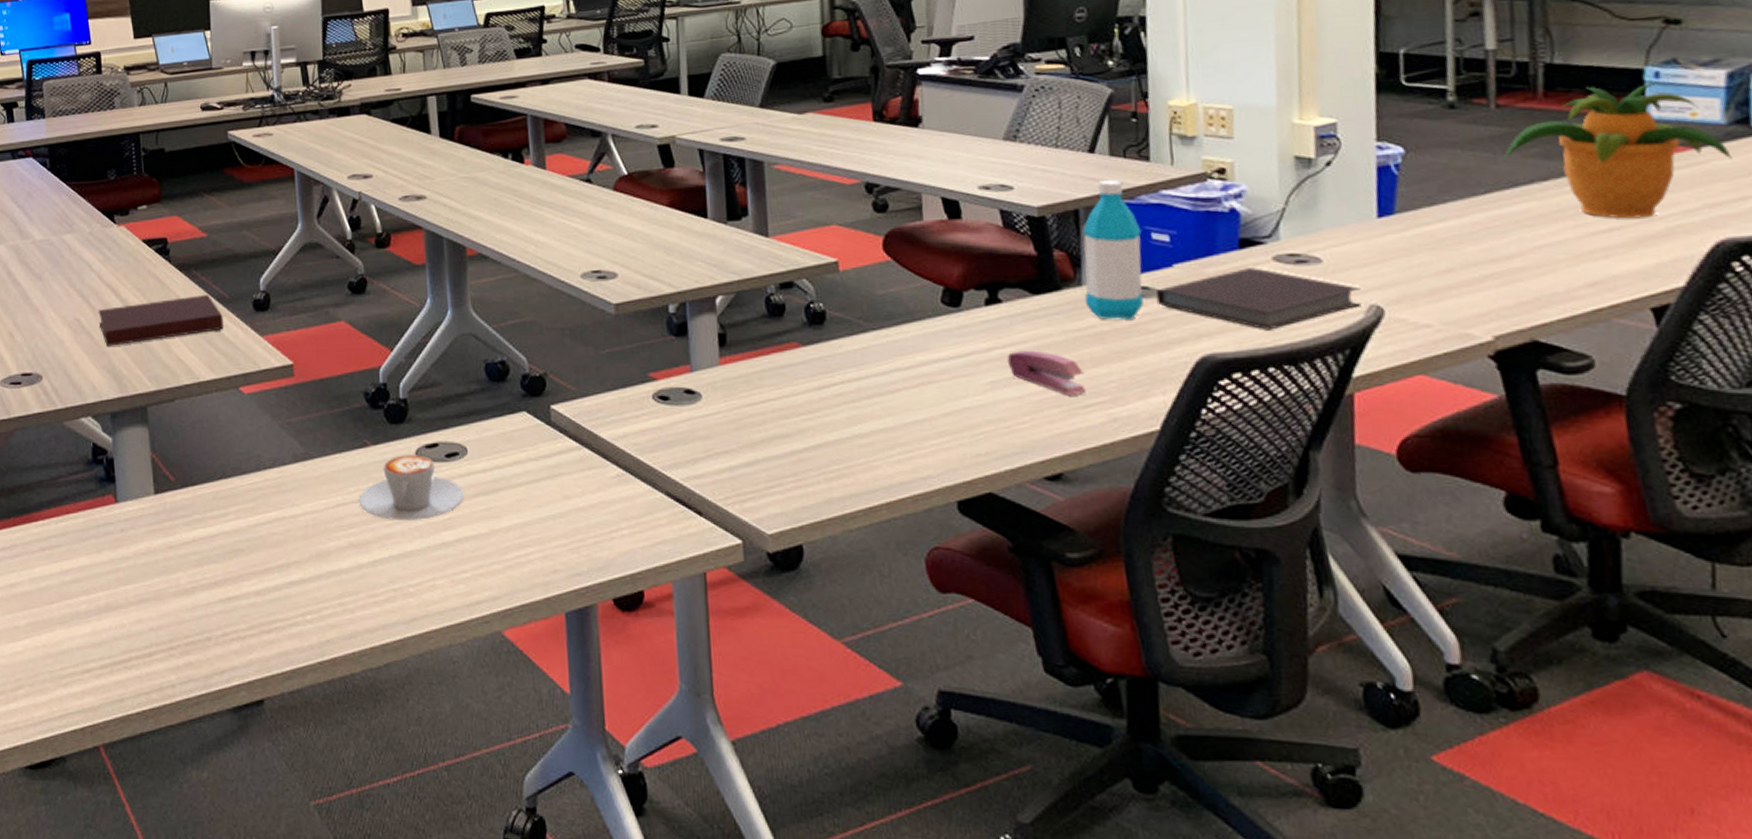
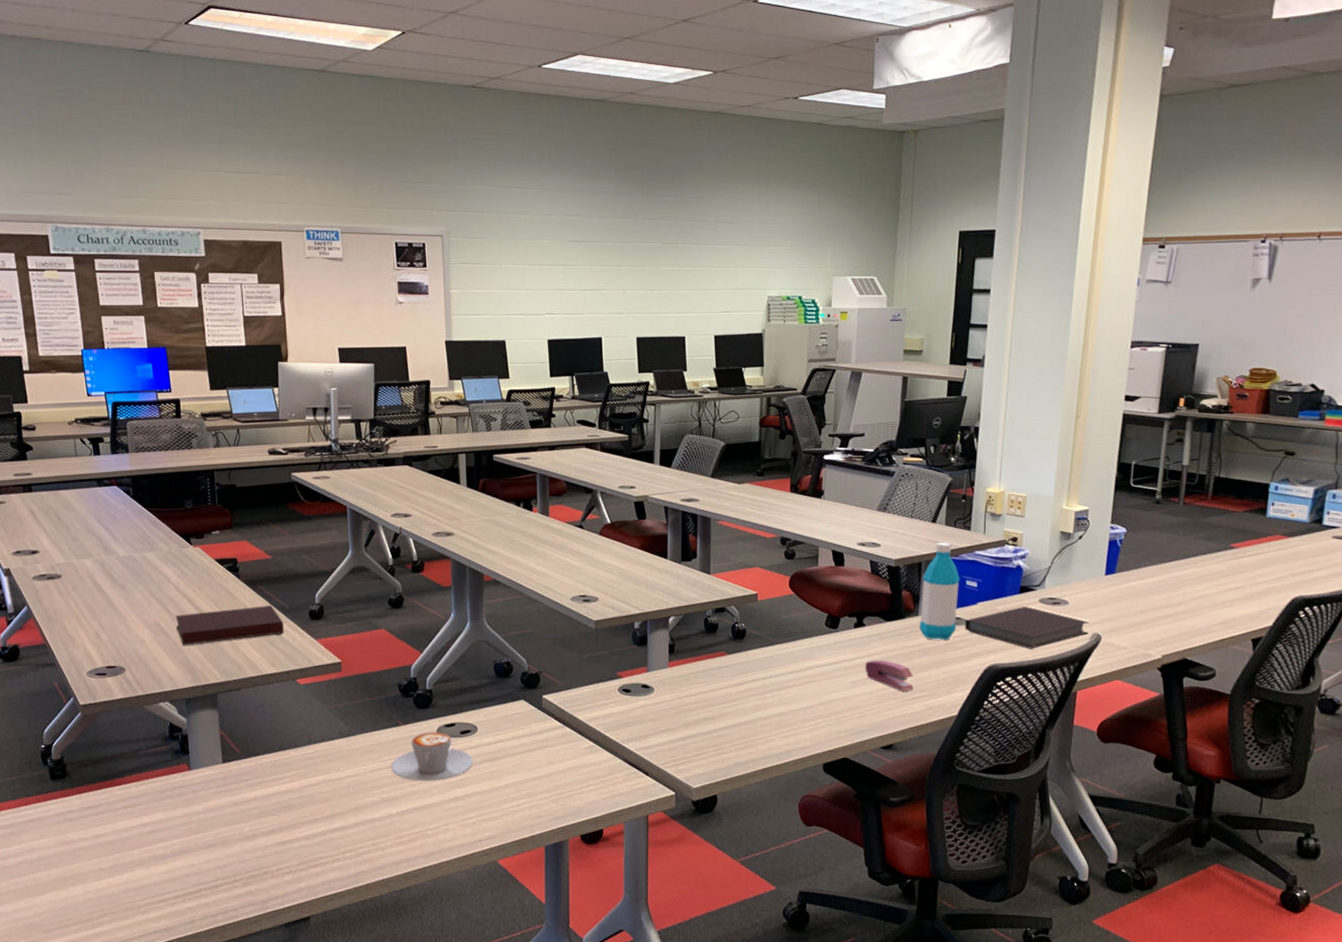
potted plant: present [1503,82,1732,219] -> none [1183,493,1309,581]

